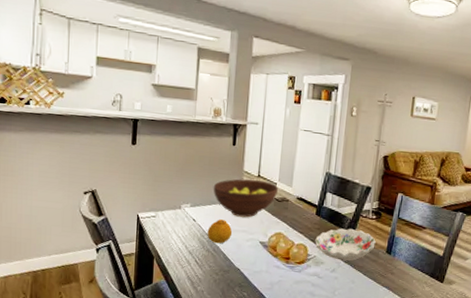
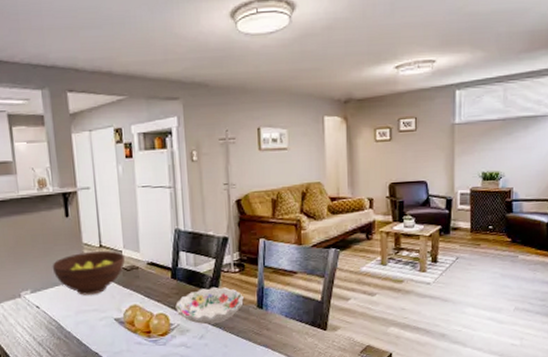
fruit: present [207,219,233,244] -> none [54,301,83,329]

